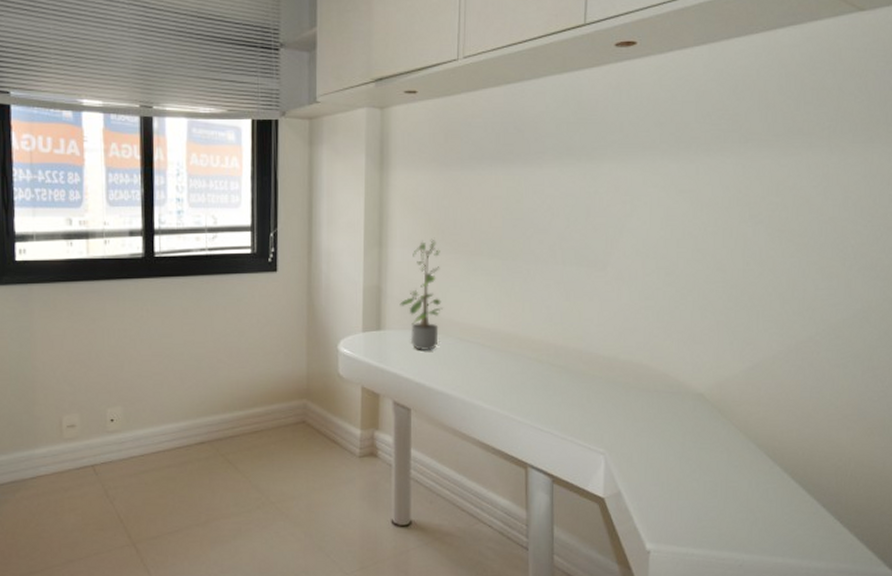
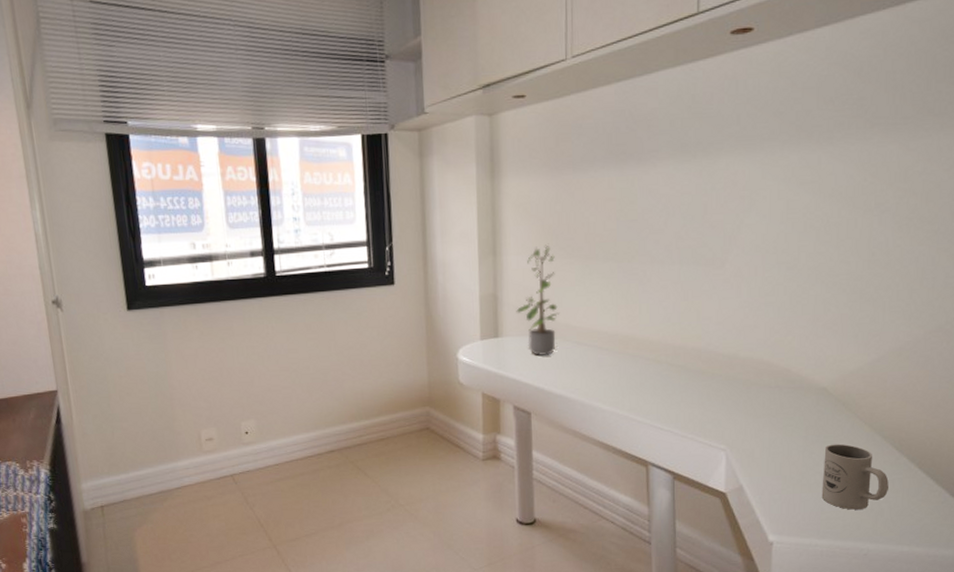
mug: none [698,451,763,519] -> present [821,444,889,510]

